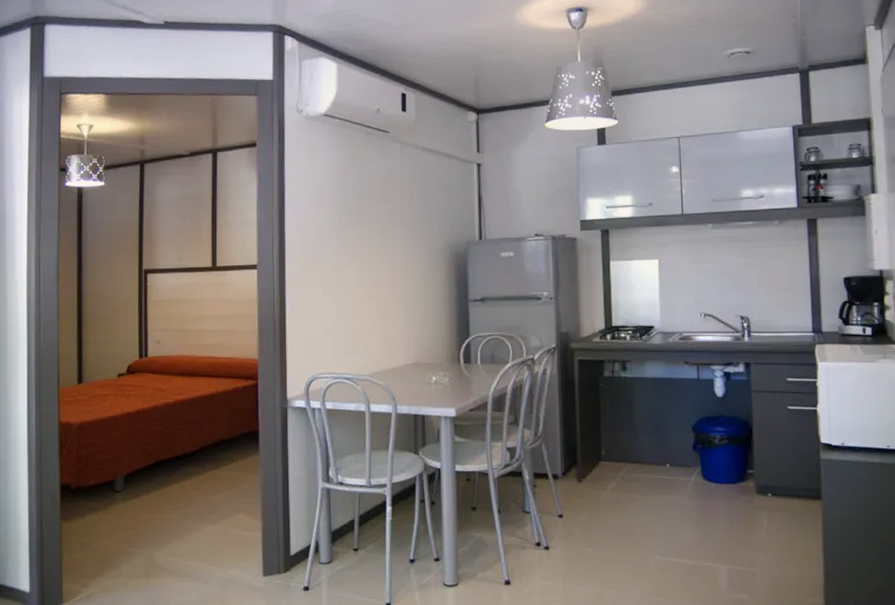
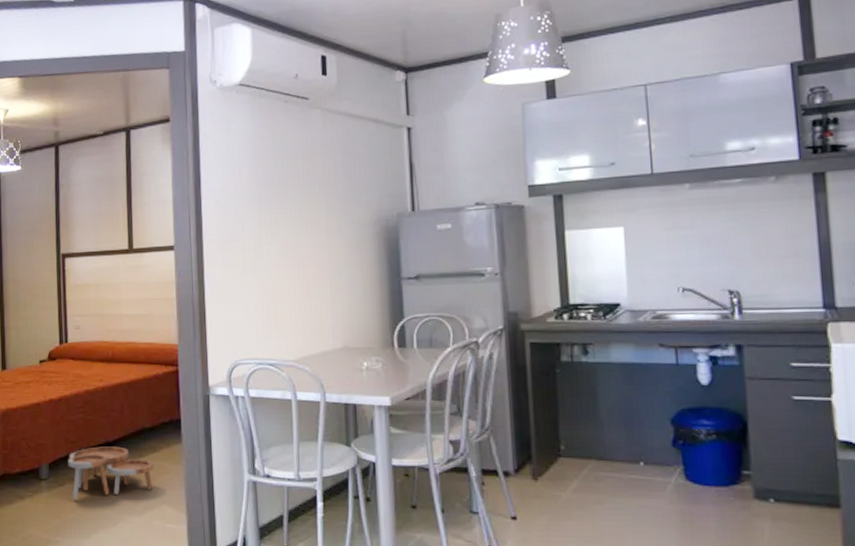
nesting tables: none [144,458,231,511] -> present [68,446,154,500]

